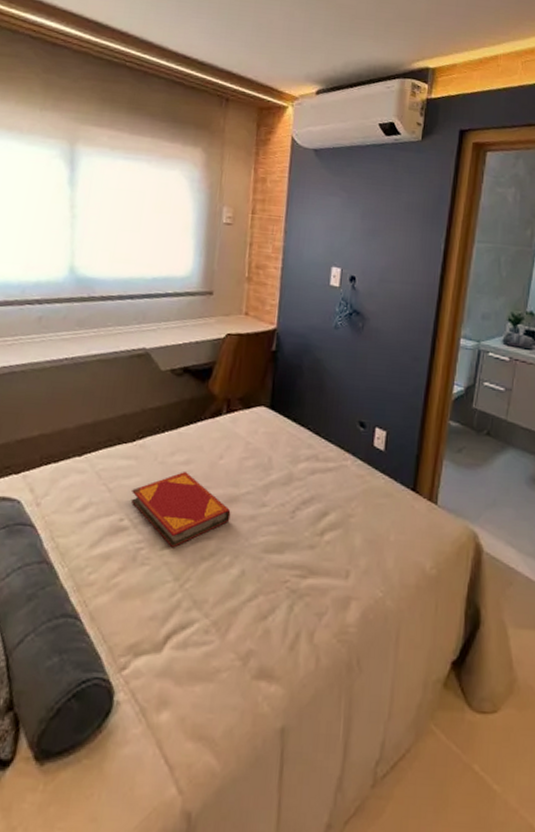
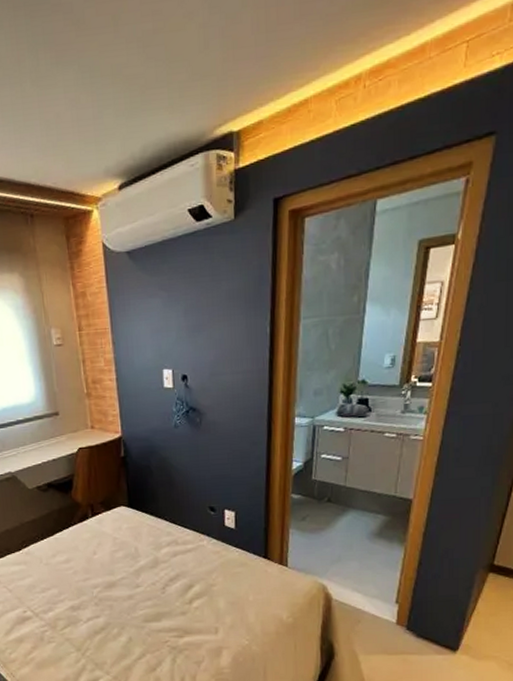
hardback book: present [130,472,231,548] -> none [28,569,112,628]

